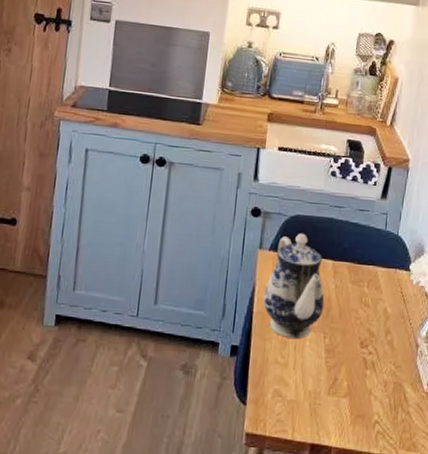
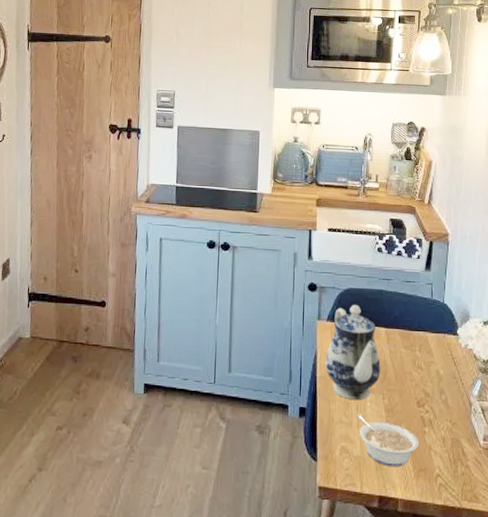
legume: none [293,355,359,412] -> present [356,415,419,466]

